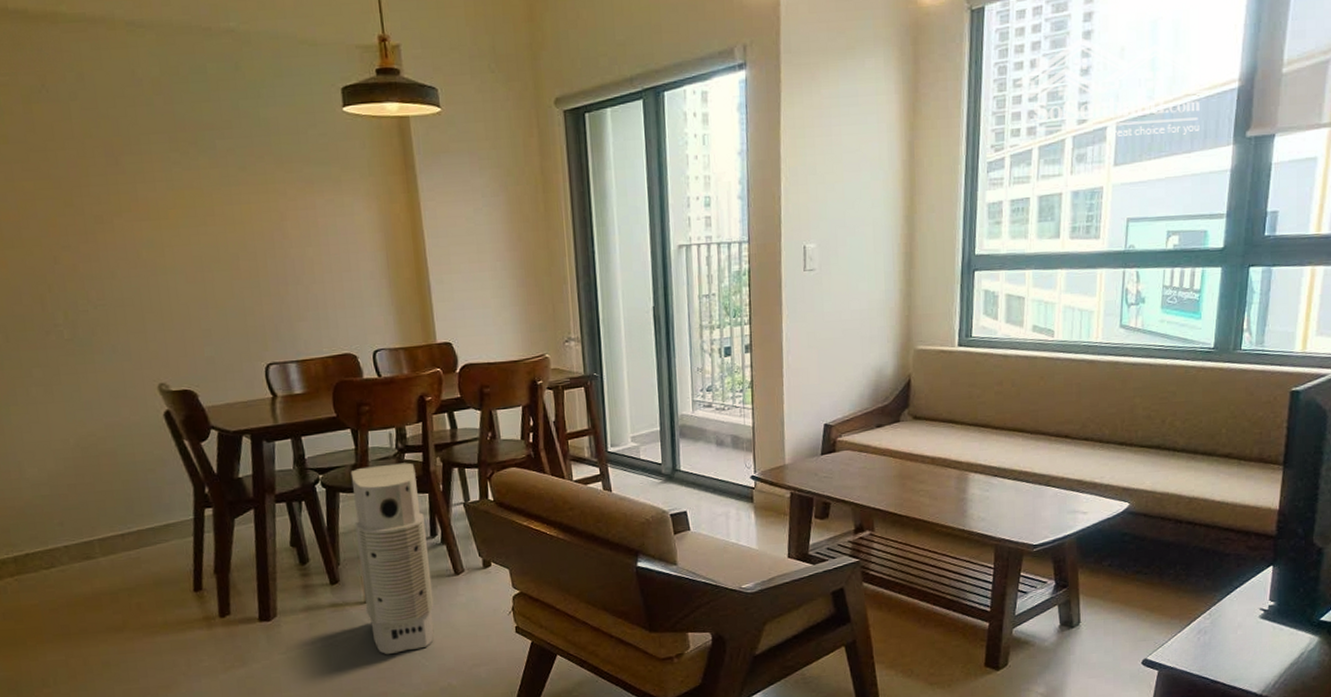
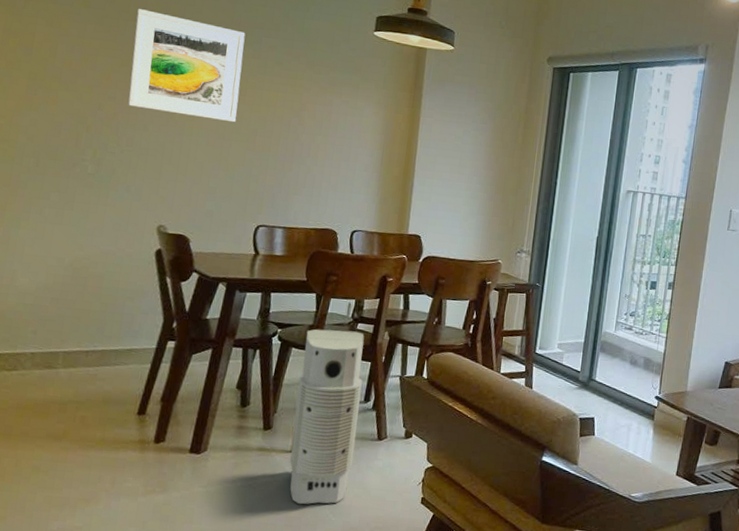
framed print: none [64,132,212,253] -> present [128,9,246,123]

